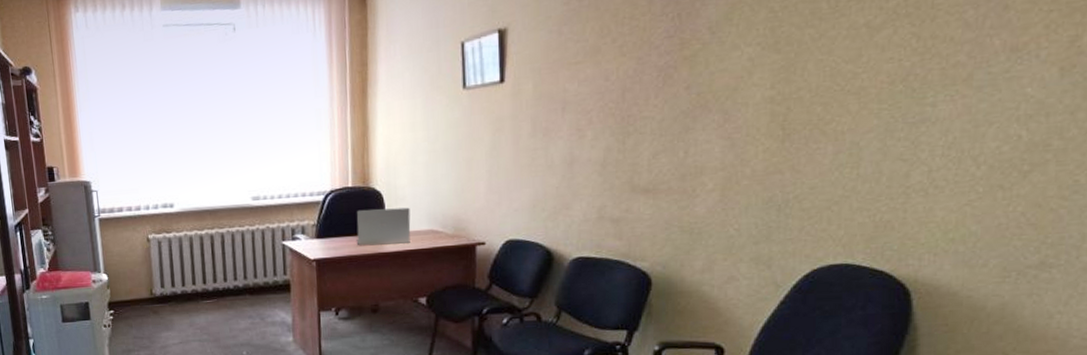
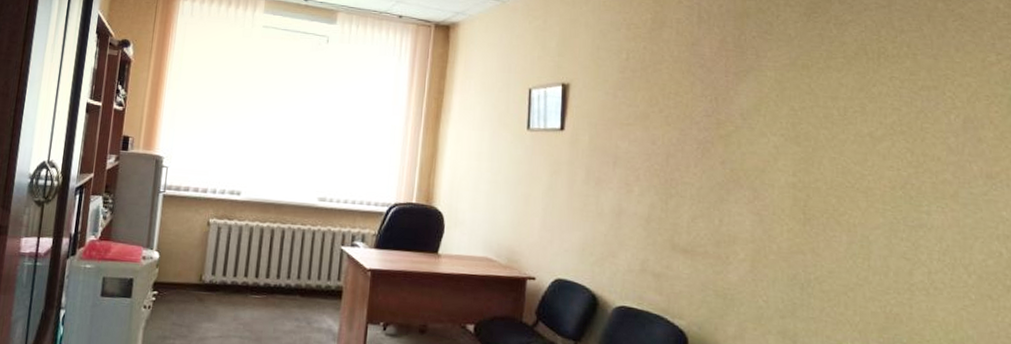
laptop: present [356,207,411,246] -> none [413,226,468,267]

